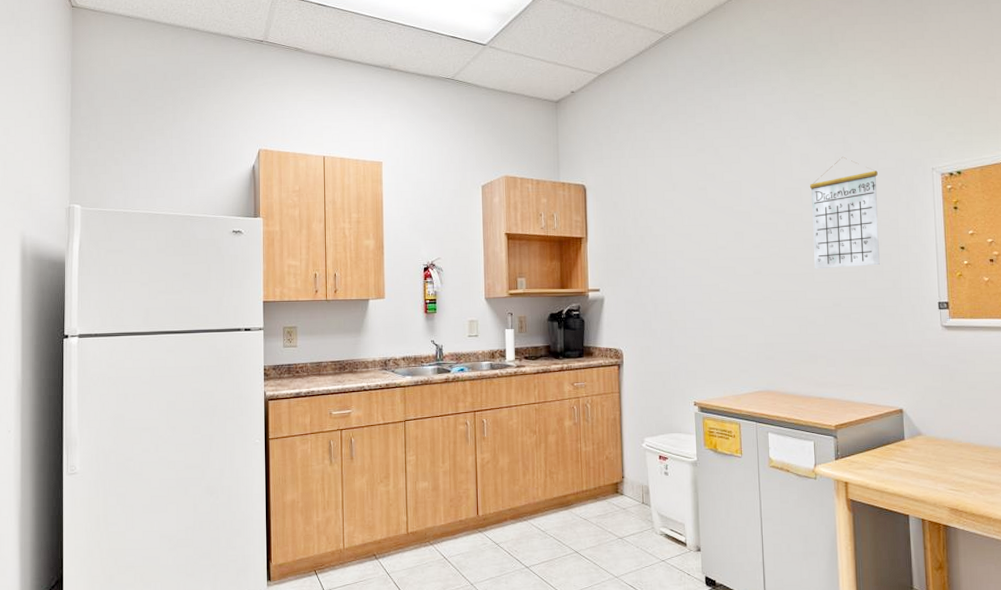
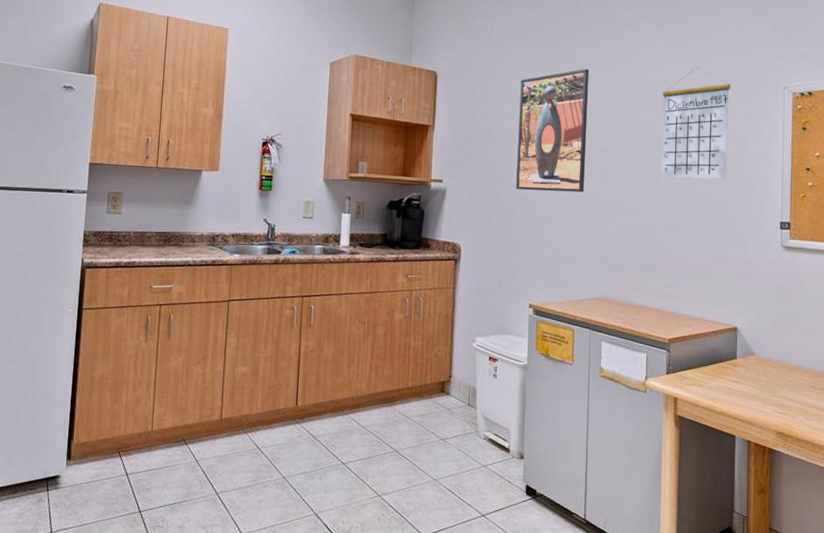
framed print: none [668,168,739,293] -> present [516,68,590,193]

